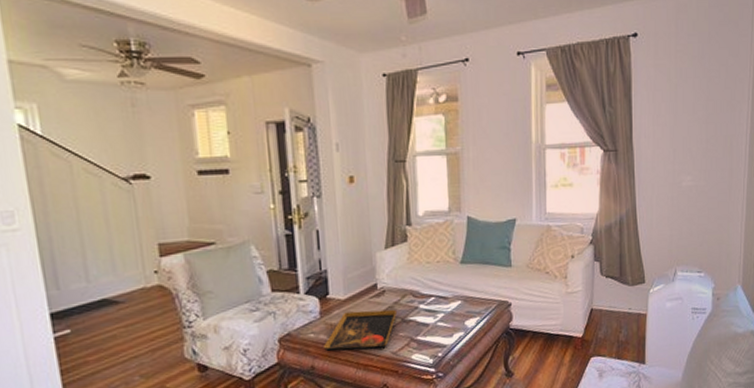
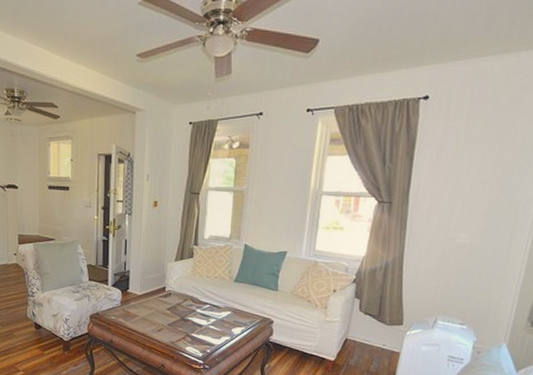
decorative tray: present [324,309,398,352] -> none [121,305,179,338]

